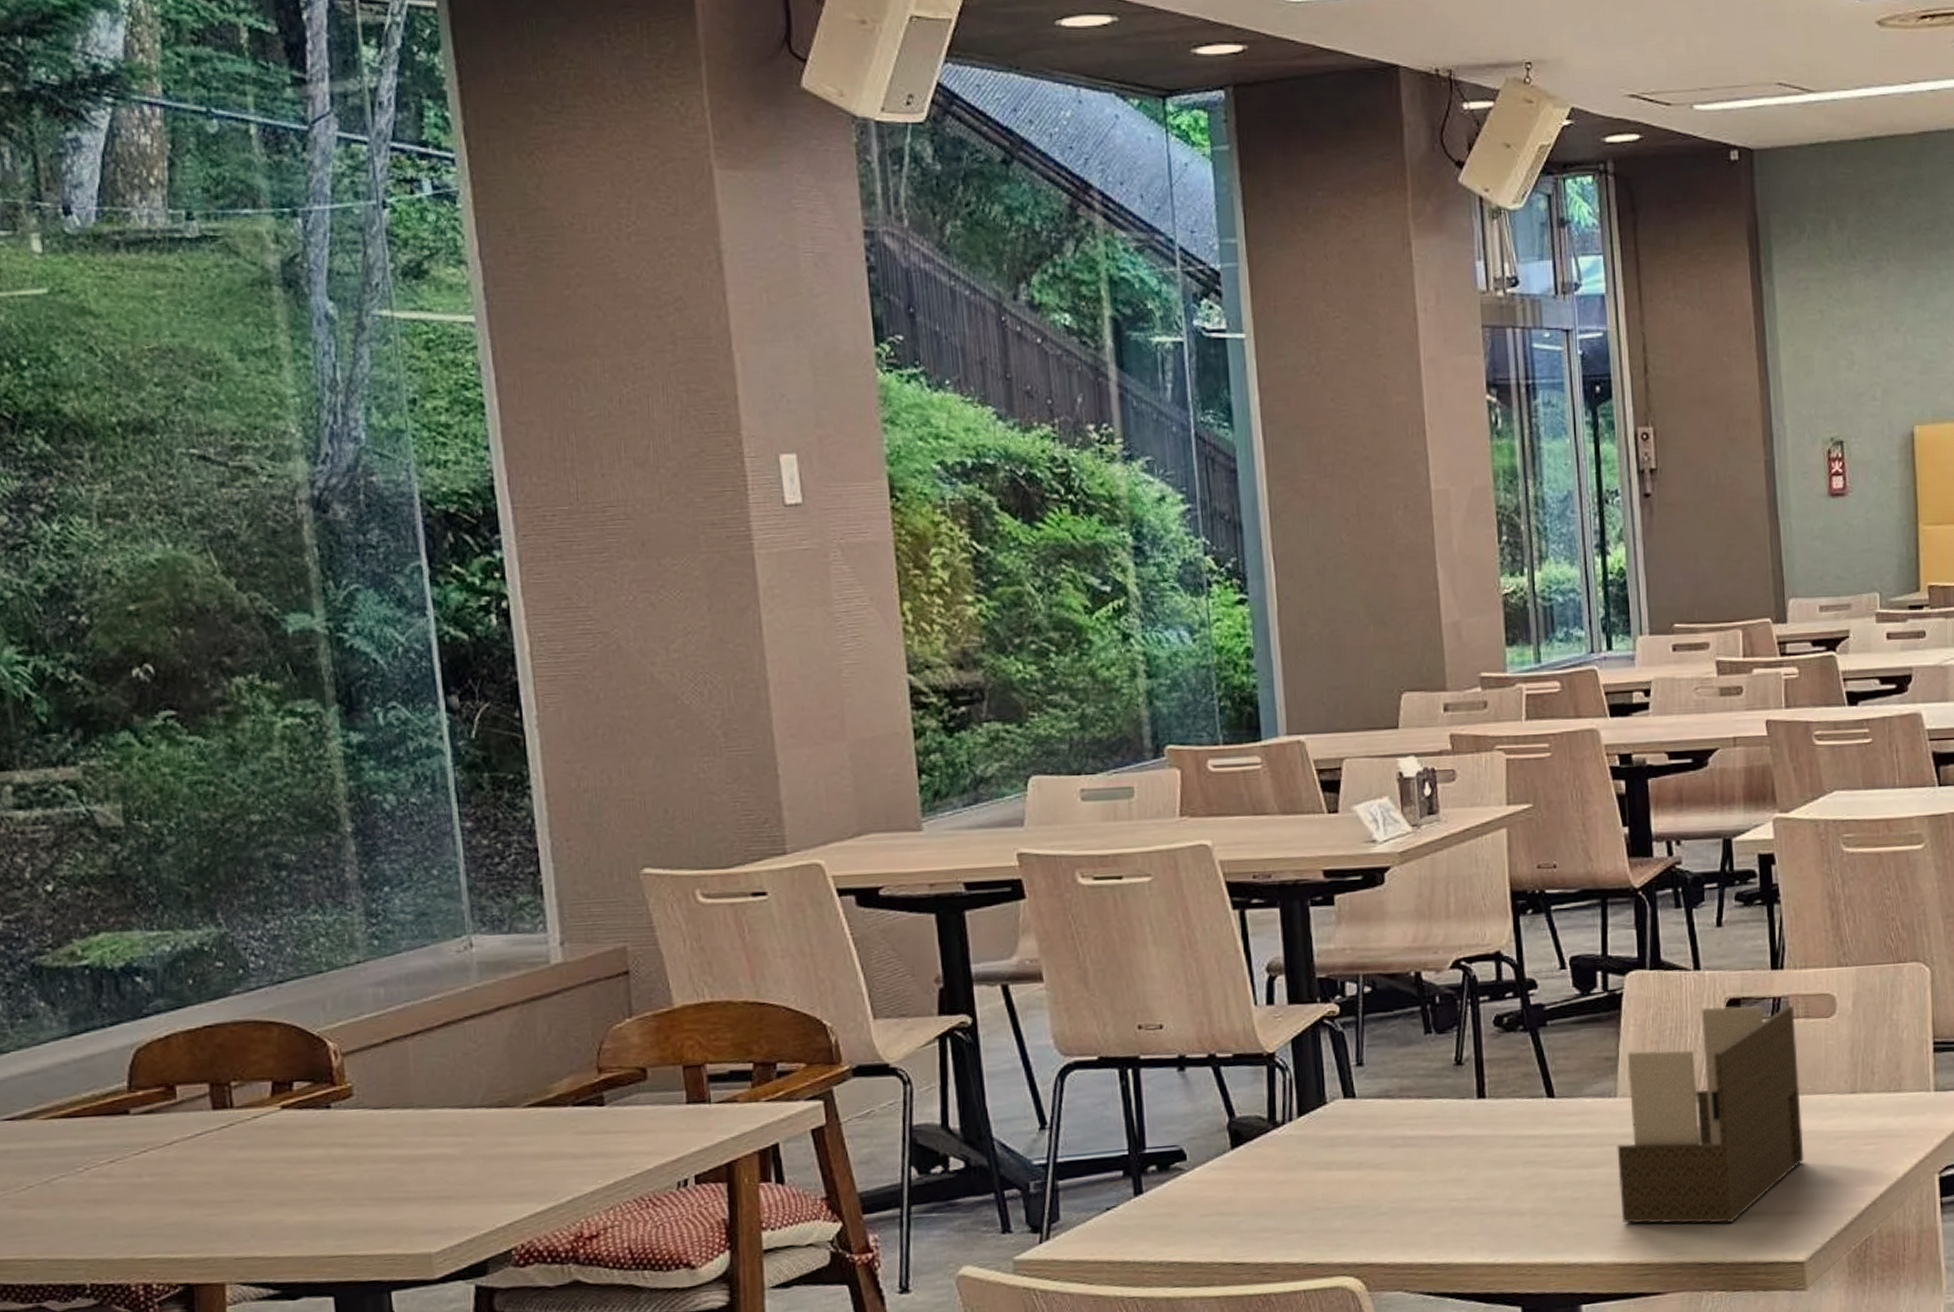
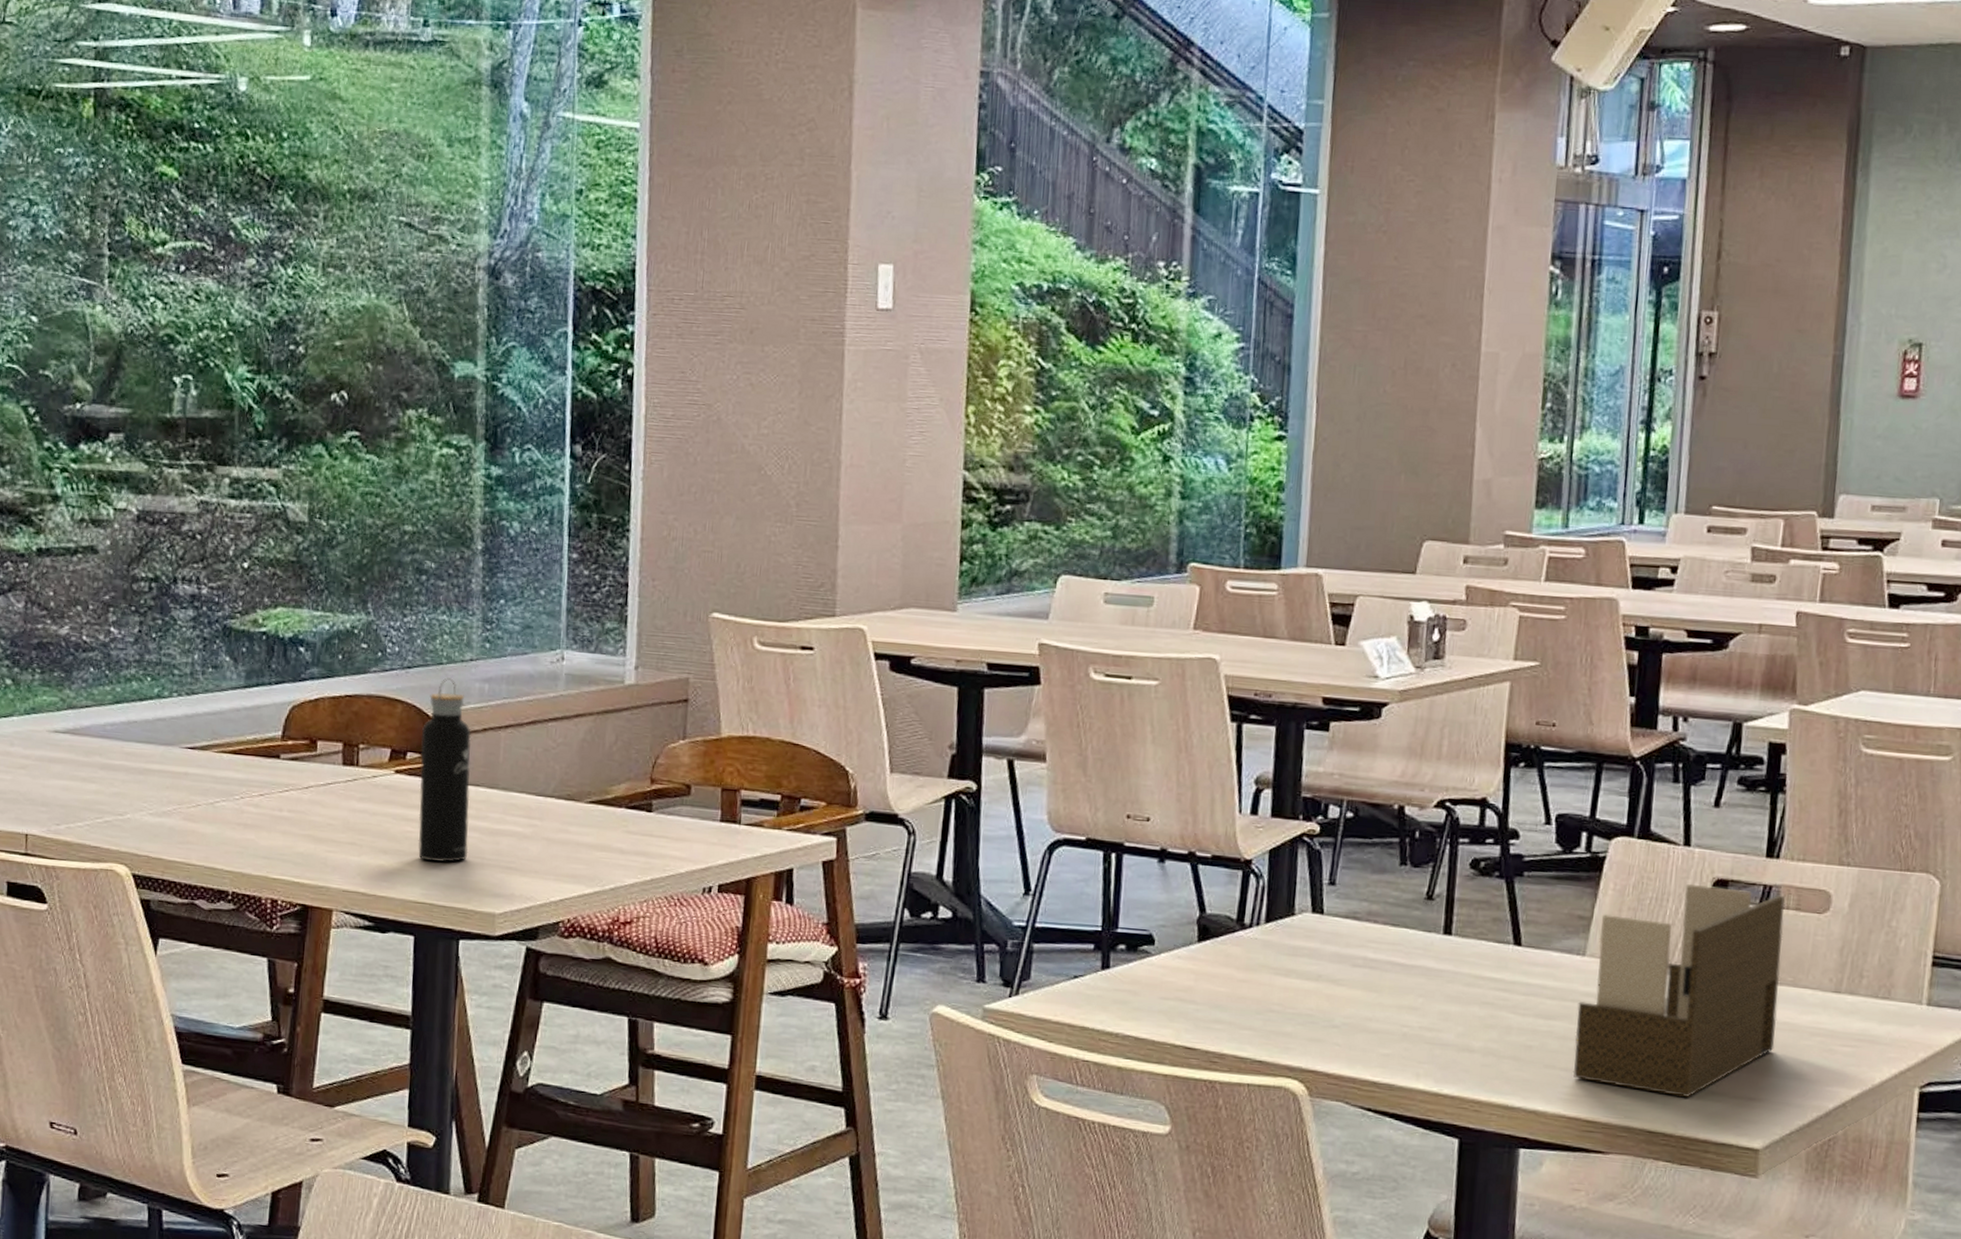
water bottle: none [307,987,388,1206] -> present [418,678,471,863]

